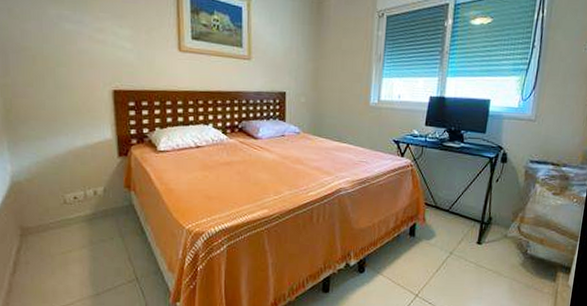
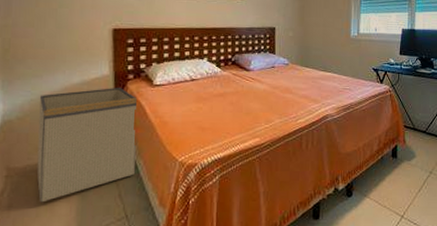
storage bin: none [46,151,144,262] -> present [36,87,137,203]

